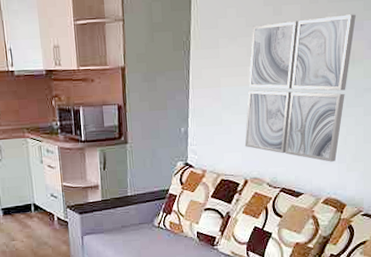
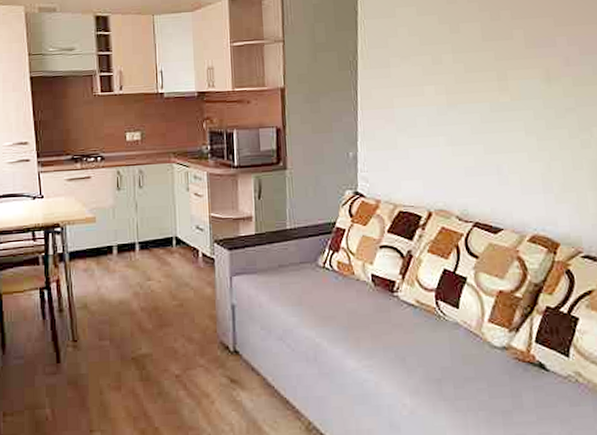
wall art: present [244,14,356,162] -> none [425,30,547,192]

